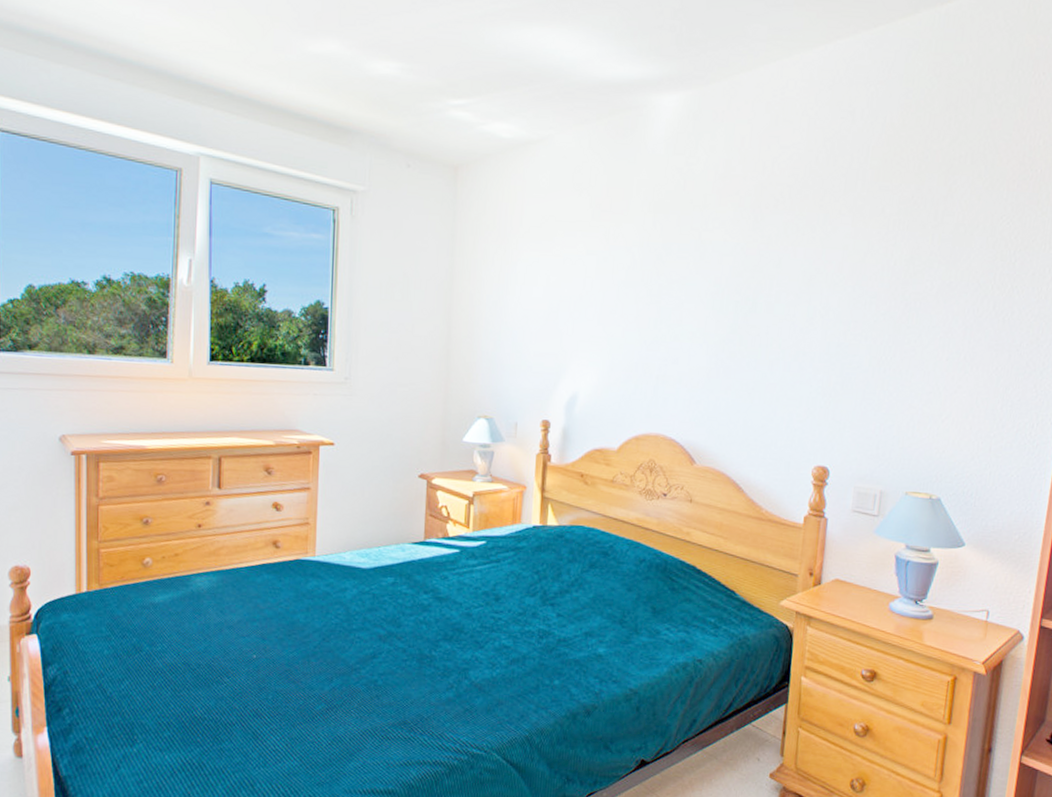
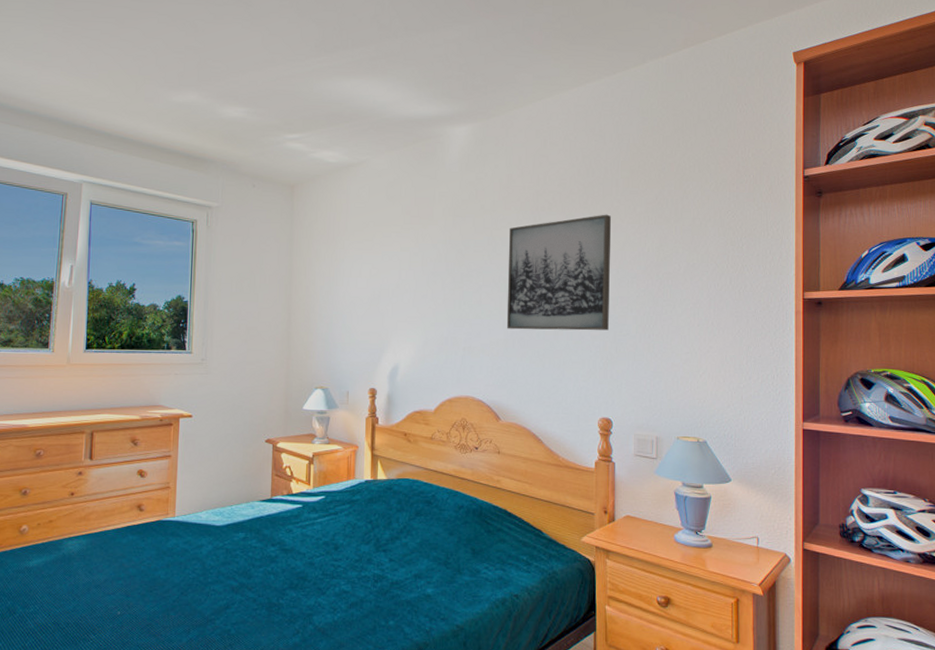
wall art: none [710,215,853,362] -> present [506,214,612,331]

